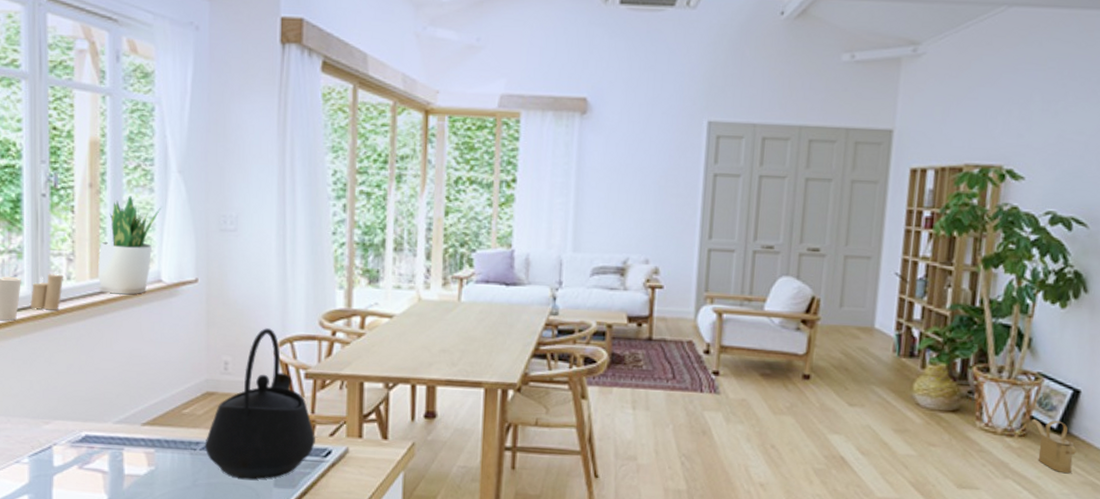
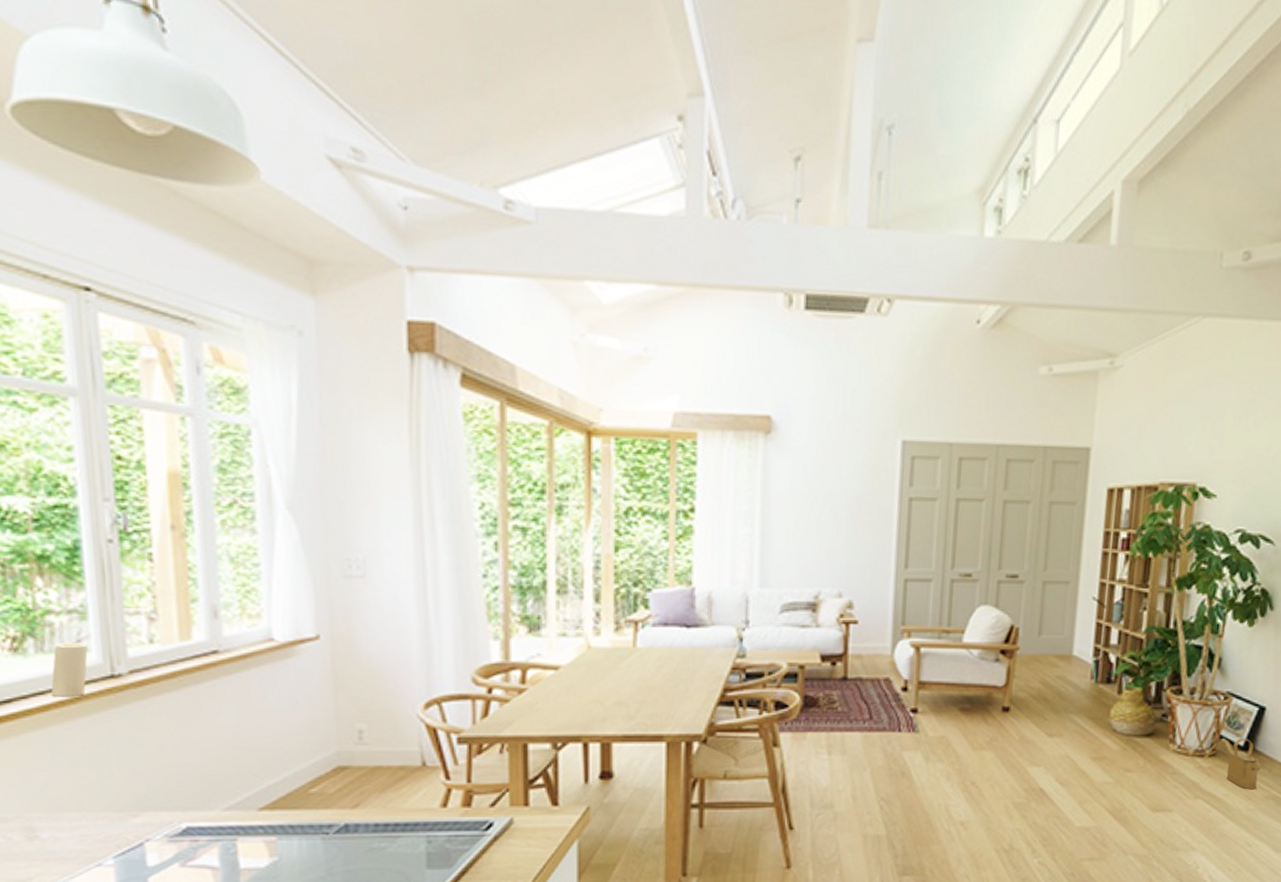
candle: present [31,269,64,311] -> none [102,631,145,681]
planter: present [98,196,162,295] -> none [189,539,268,658]
kettle: present [204,328,315,479] -> none [339,689,473,862]

